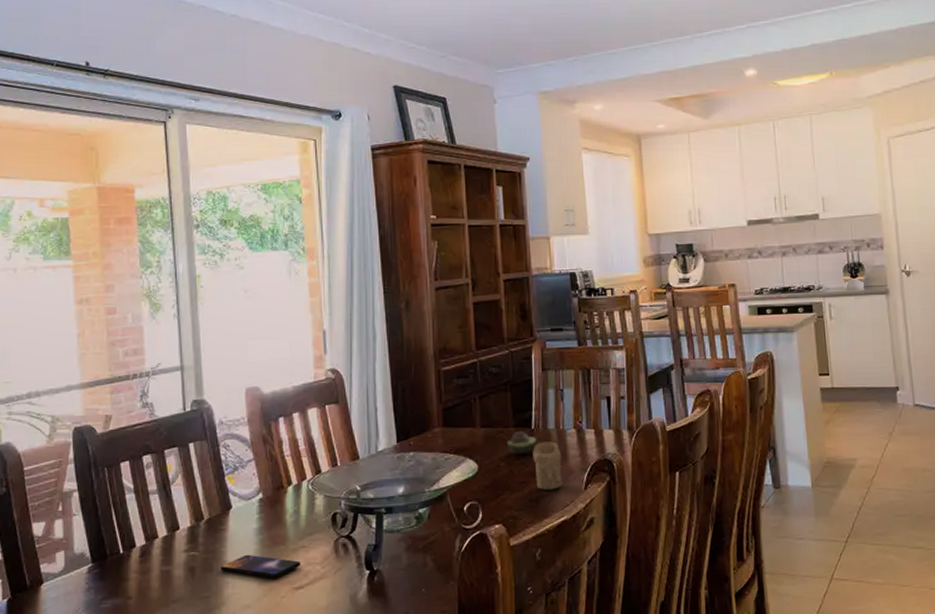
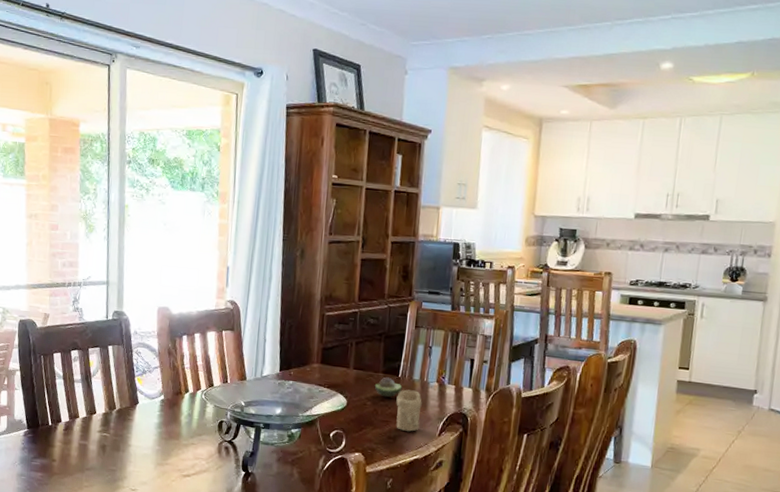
smartphone: present [220,554,300,578] -> none [125,442,190,465]

